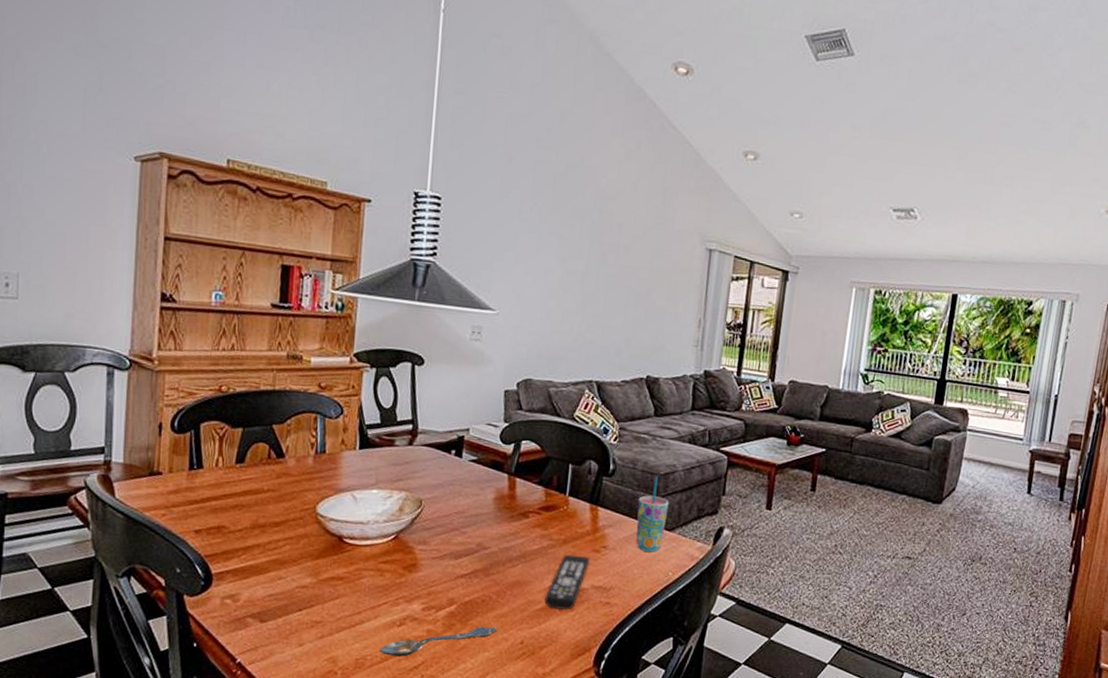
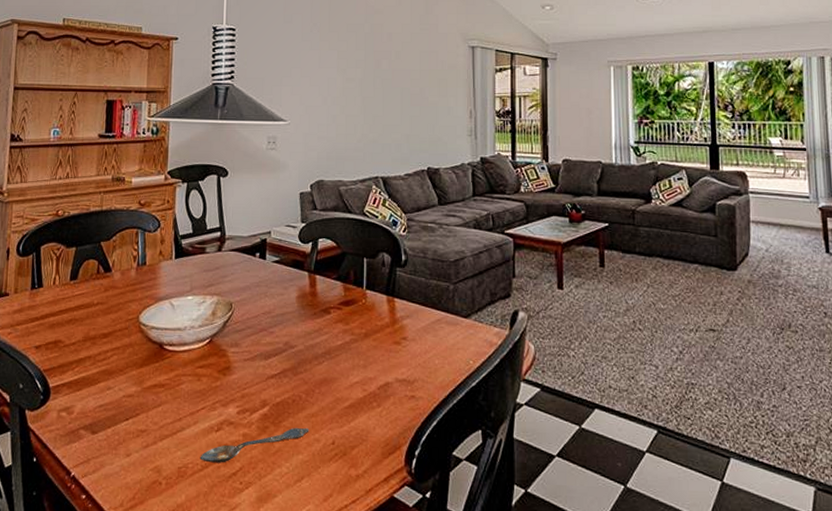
remote control: present [544,554,590,610] -> none [352,348,392,406]
cup: present [636,476,669,552] -> none [432,264,462,341]

